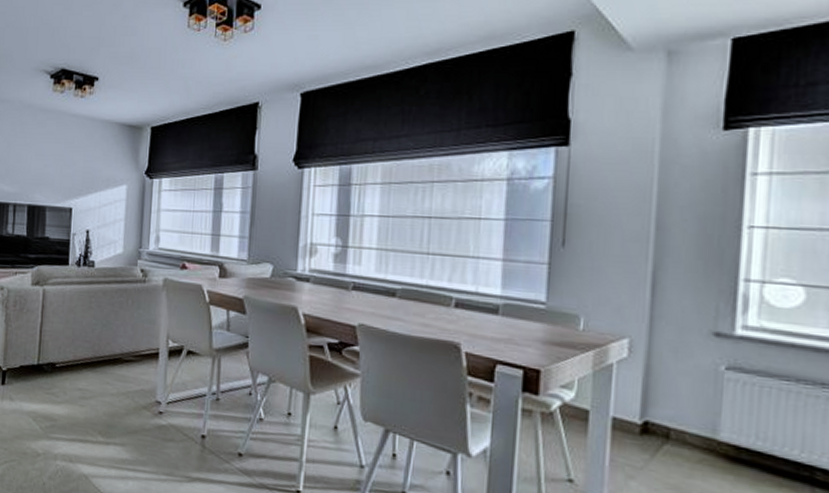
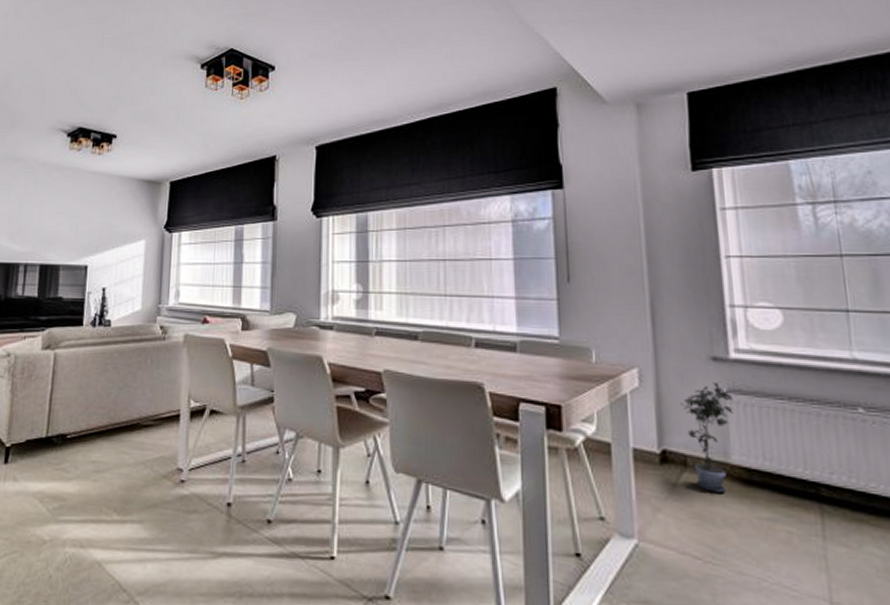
potted plant: none [671,358,732,467] -> present [680,383,734,492]

